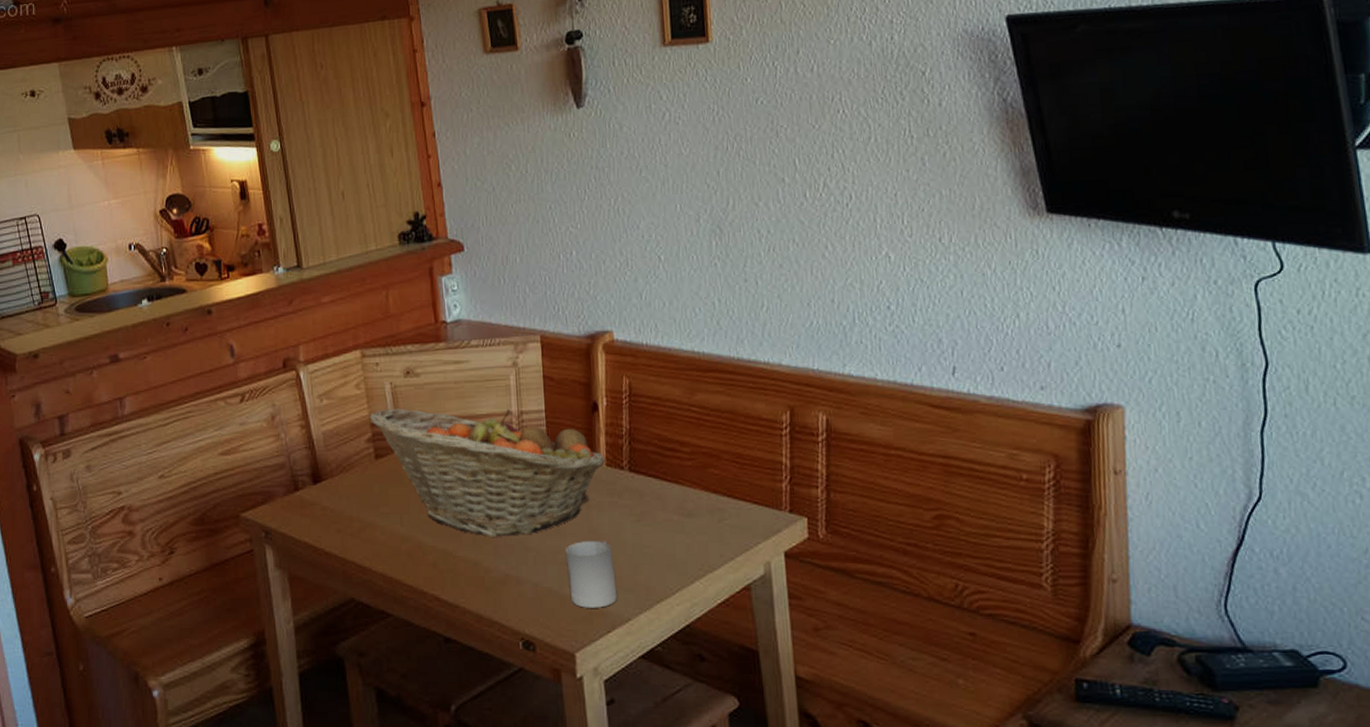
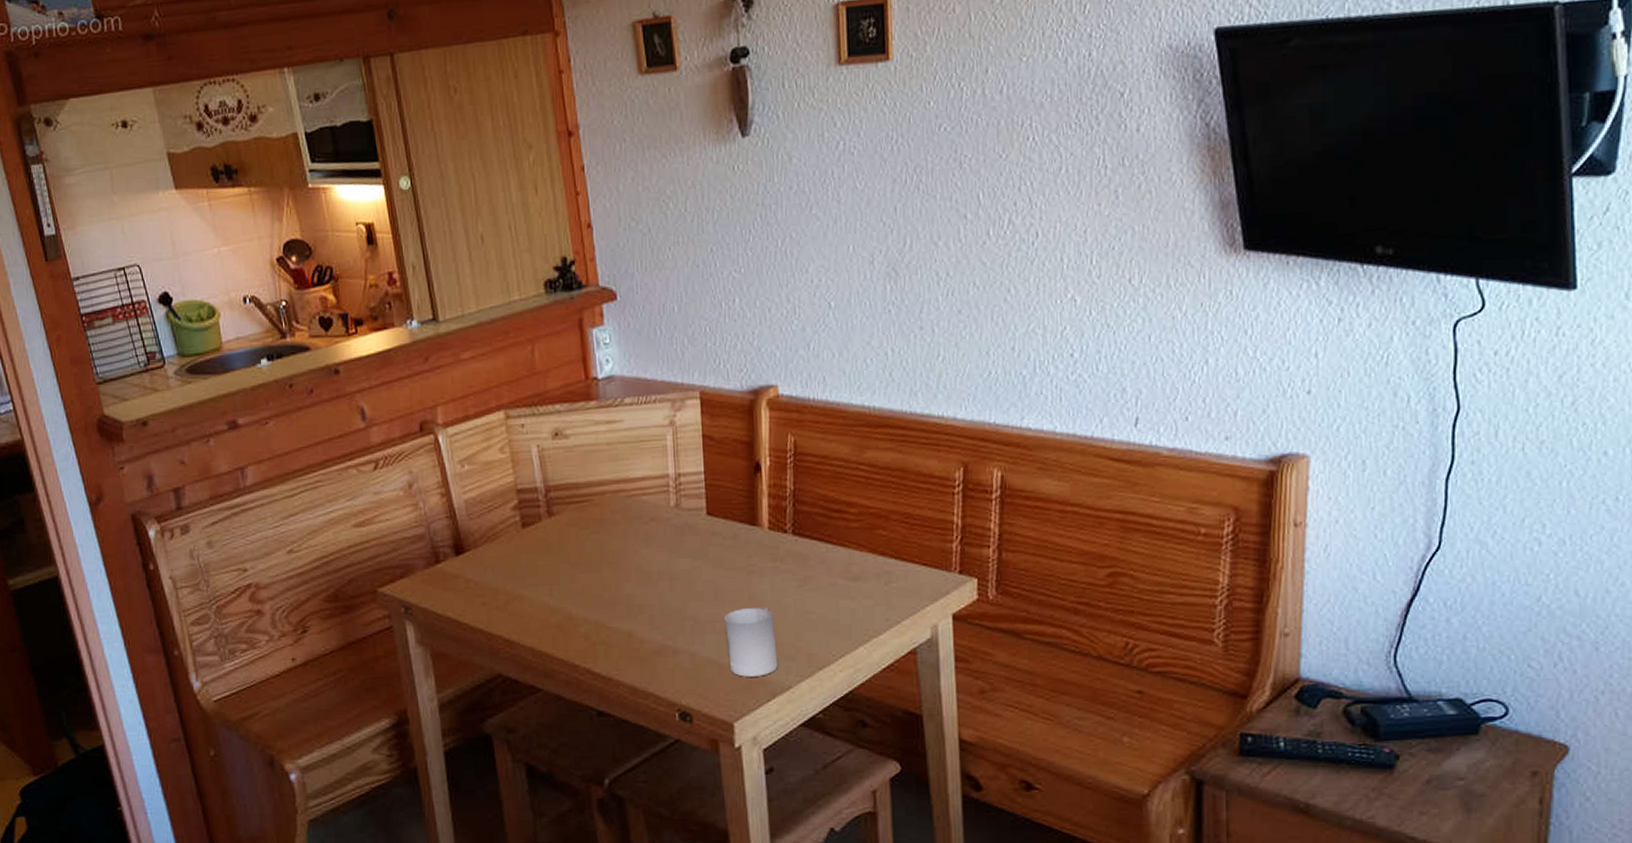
fruit basket: present [369,408,606,537] -> none [515,471,769,607]

